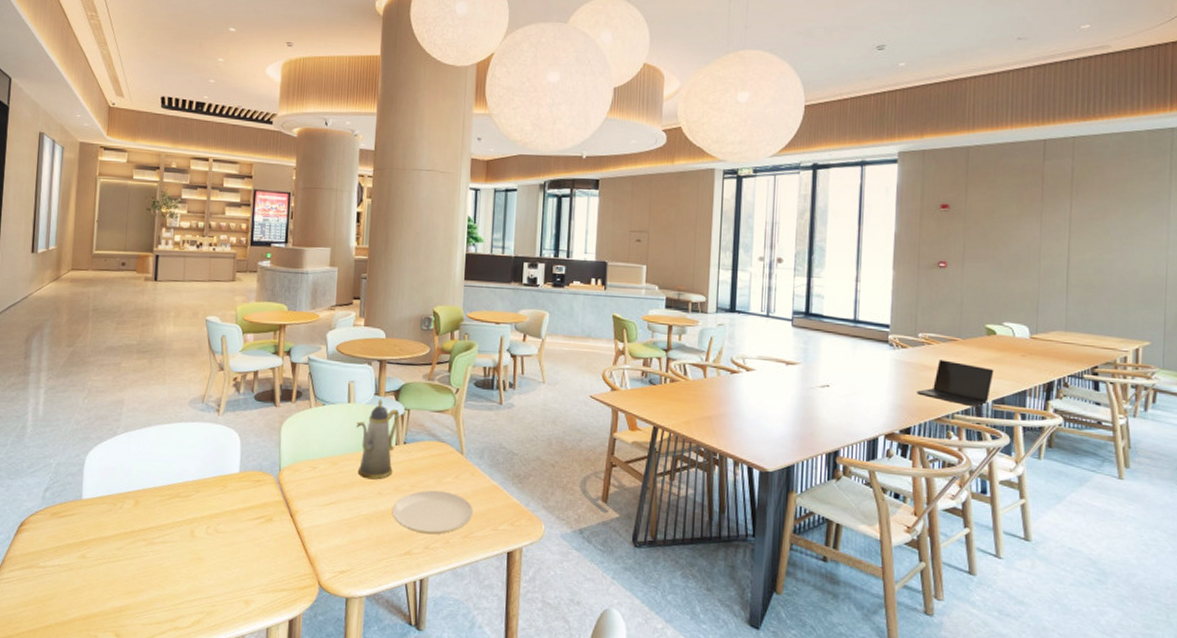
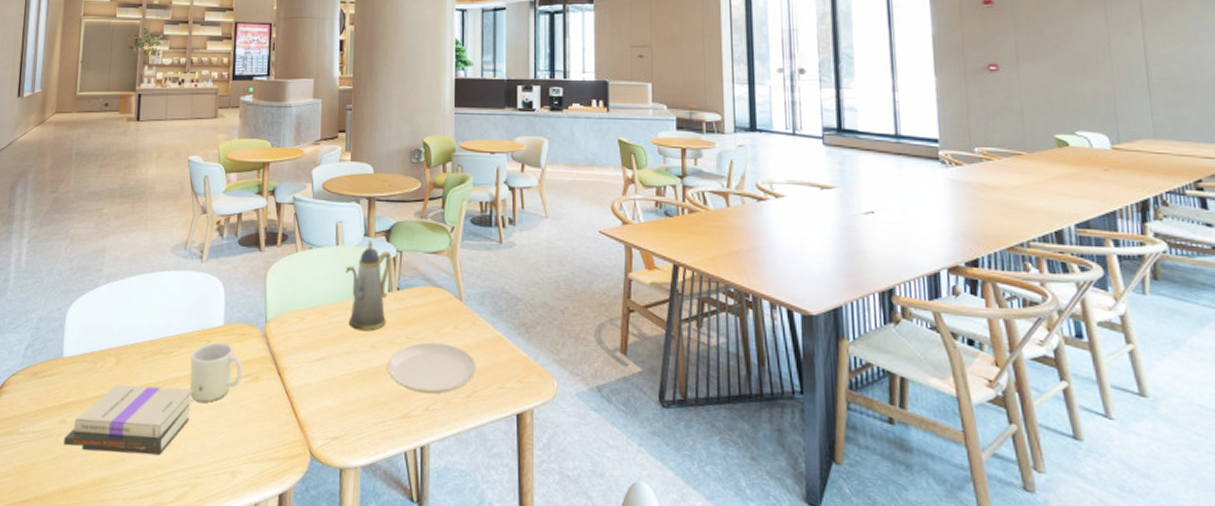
books: none [83,524,209,586] -> present [63,384,193,455]
mug: none [206,487,257,541] -> present [189,342,243,403]
laptop: present [917,359,994,407] -> none [980,178,1073,233]

